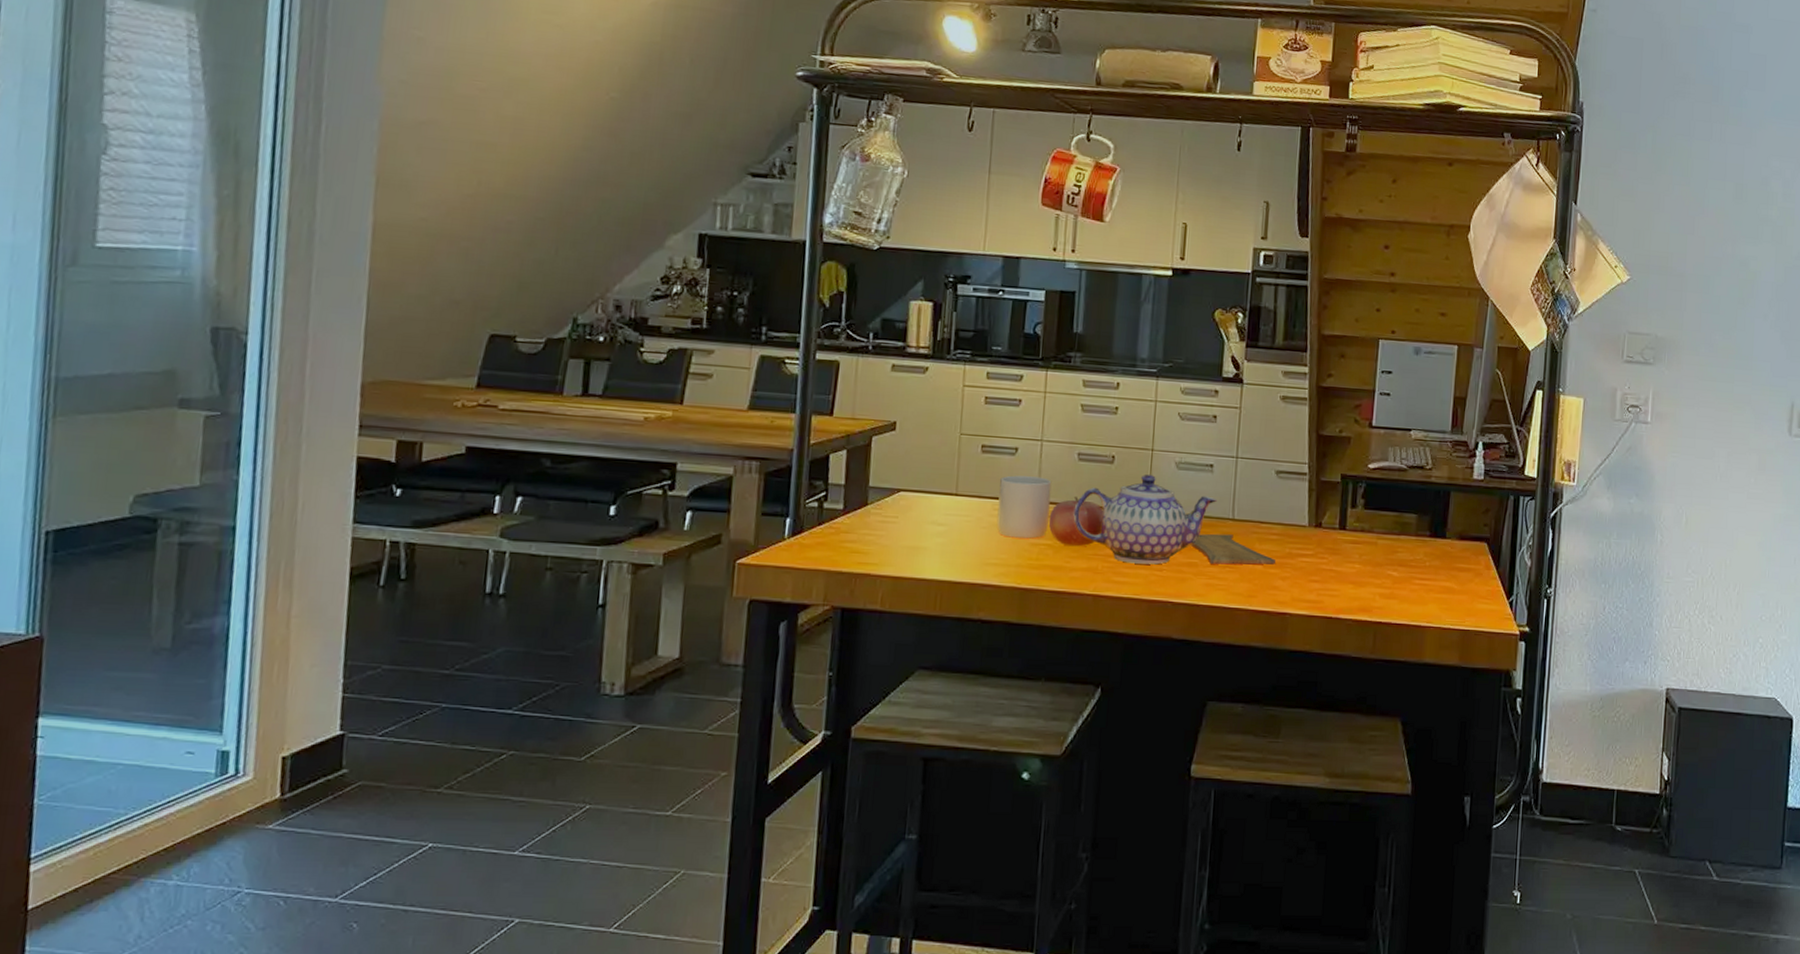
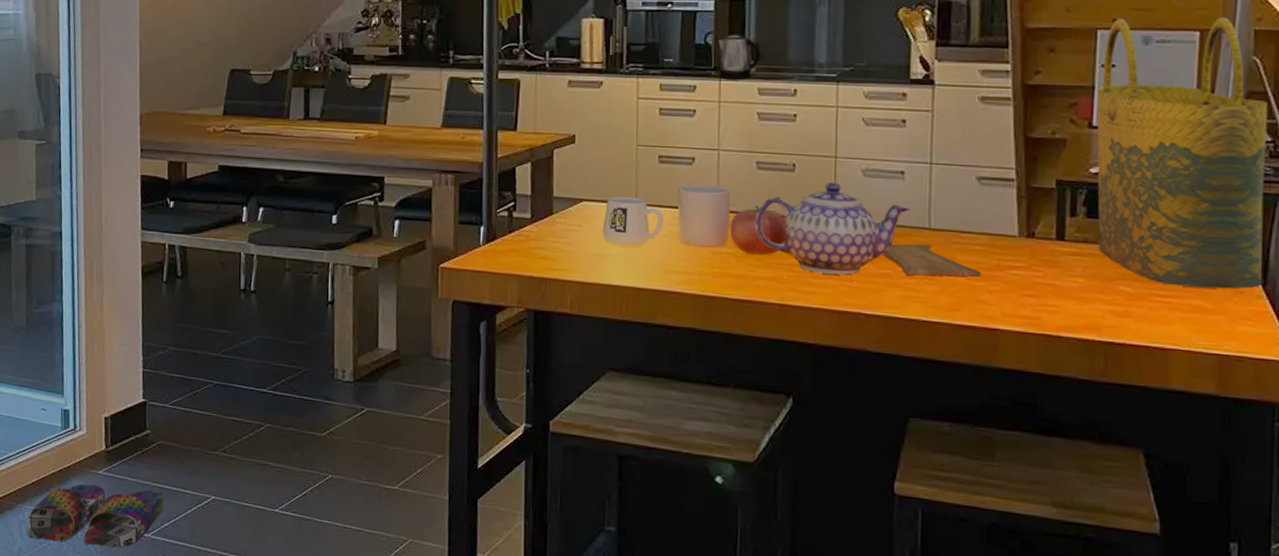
slippers: none [151,842,361,922] -> present [27,483,164,548]
mug: none [919,487,984,540] -> present [602,196,664,248]
kettle: none [1046,325,1088,372] -> present [717,34,761,80]
tote bag: none [1373,331,1506,572] -> present [1097,17,1268,289]

